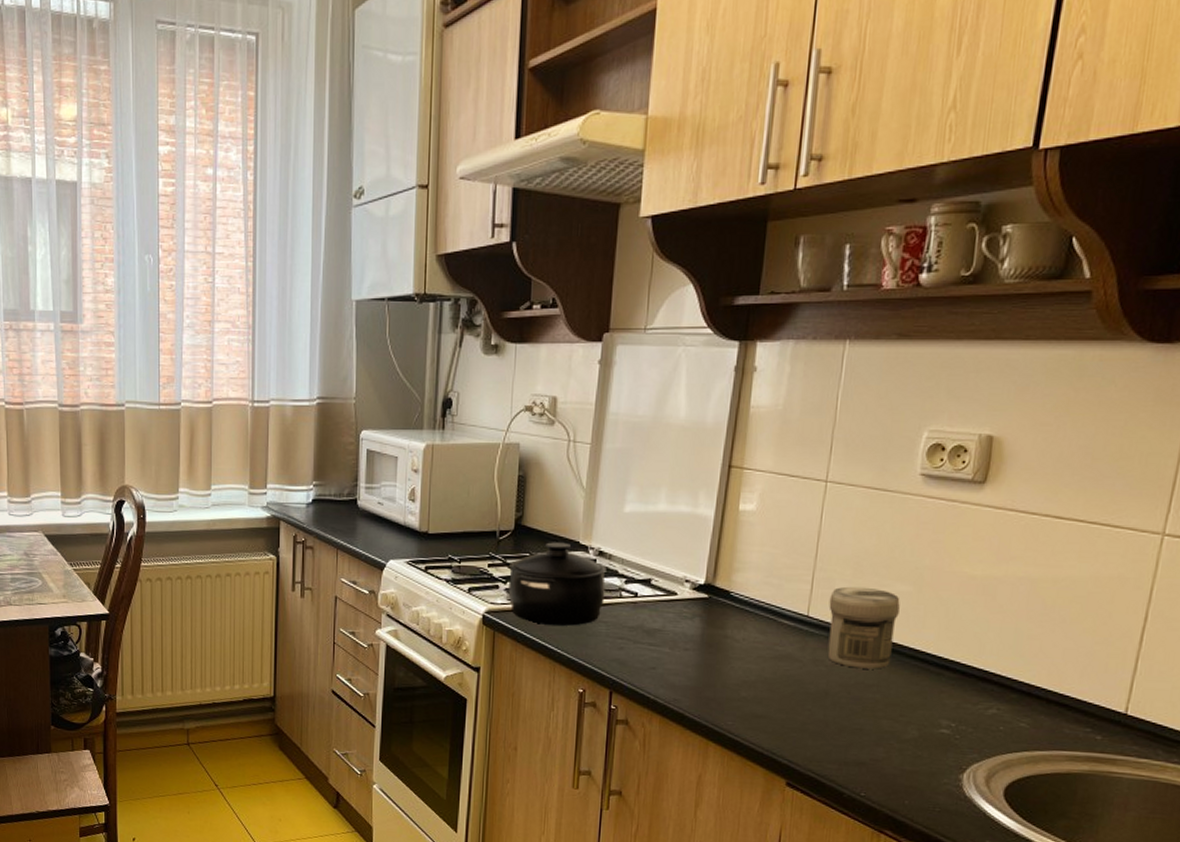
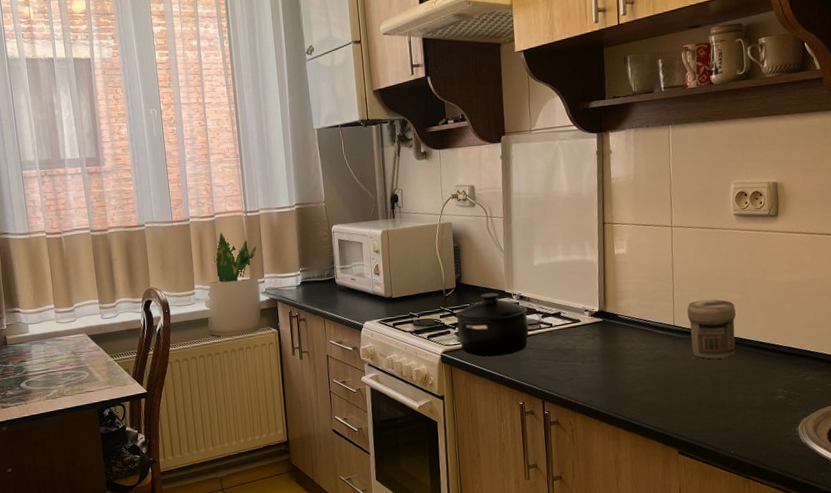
planter: none [189,425,262,558] -> present [204,233,262,337]

